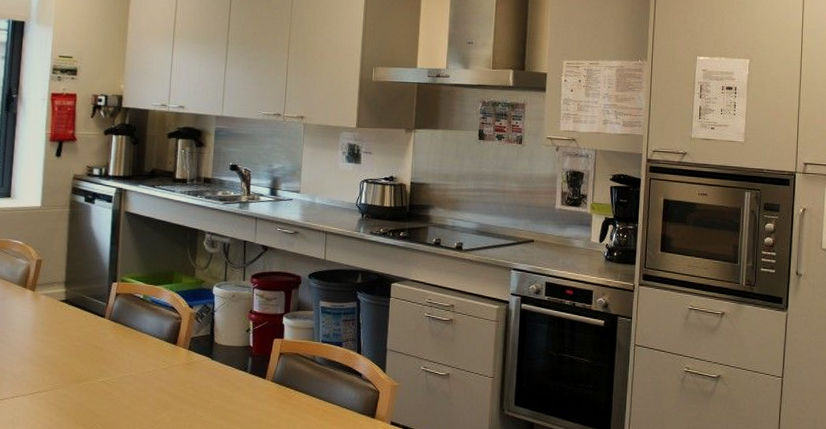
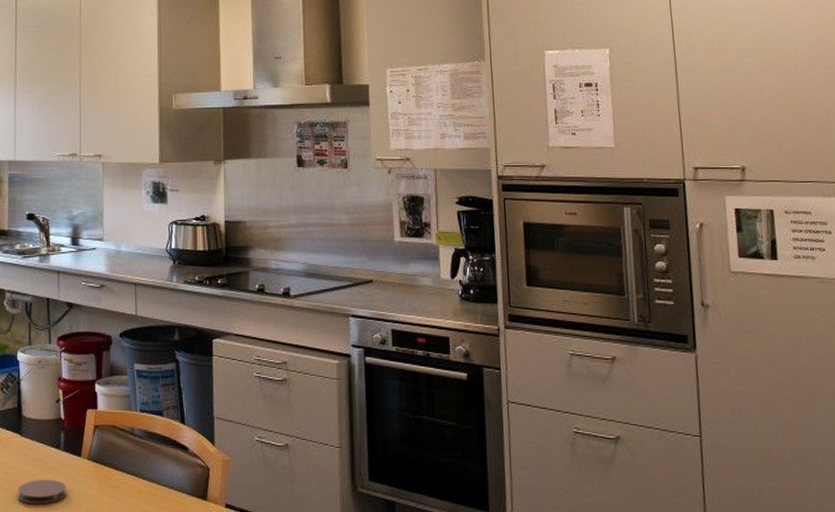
coaster: none [205,397,251,419] -> present [17,479,67,505]

